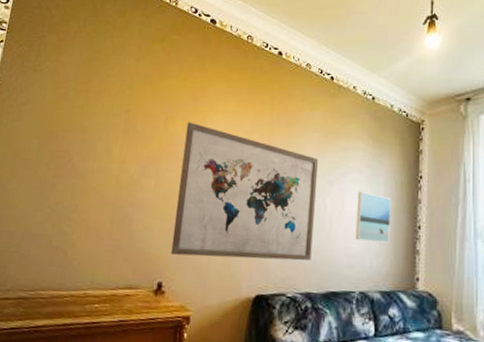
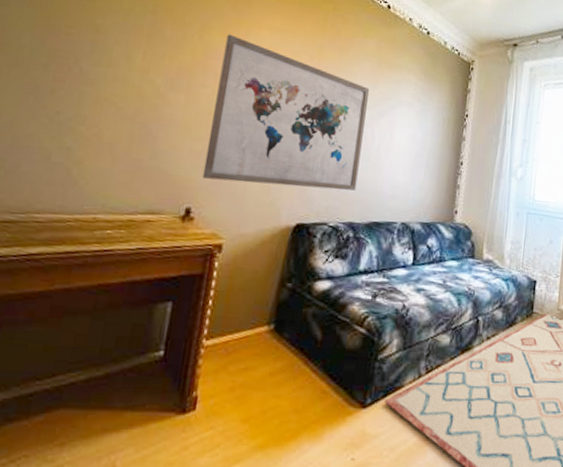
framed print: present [355,191,391,243] -> none [401,124,438,177]

